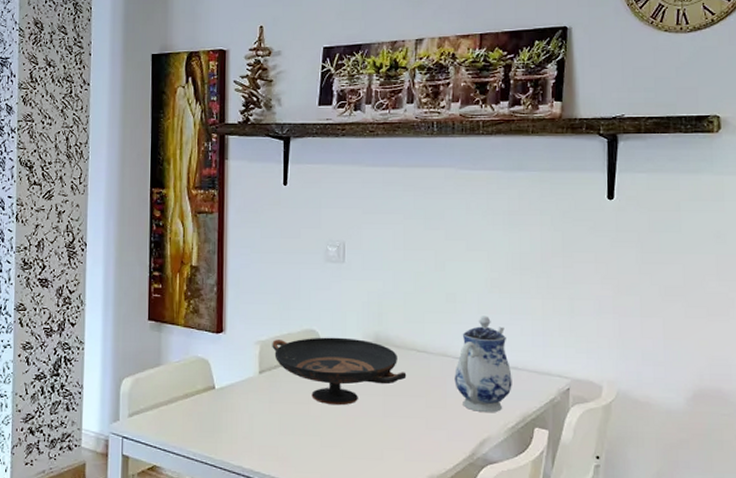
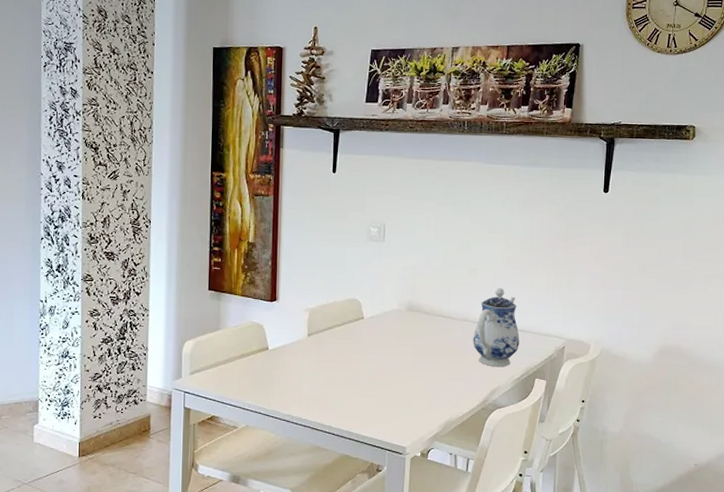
decorative bowl: present [272,337,407,406] -> none [319,305,434,363]

